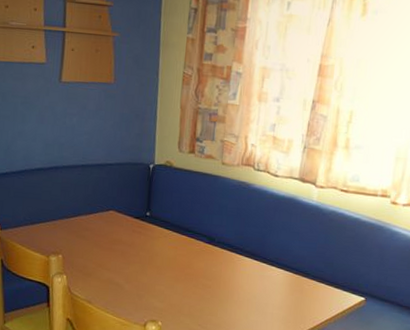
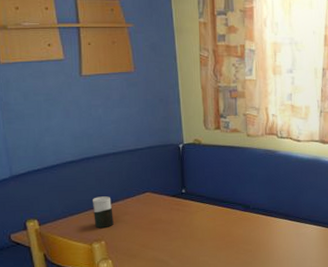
cup: none [54,208,75,241] -> present [93,196,114,228]

